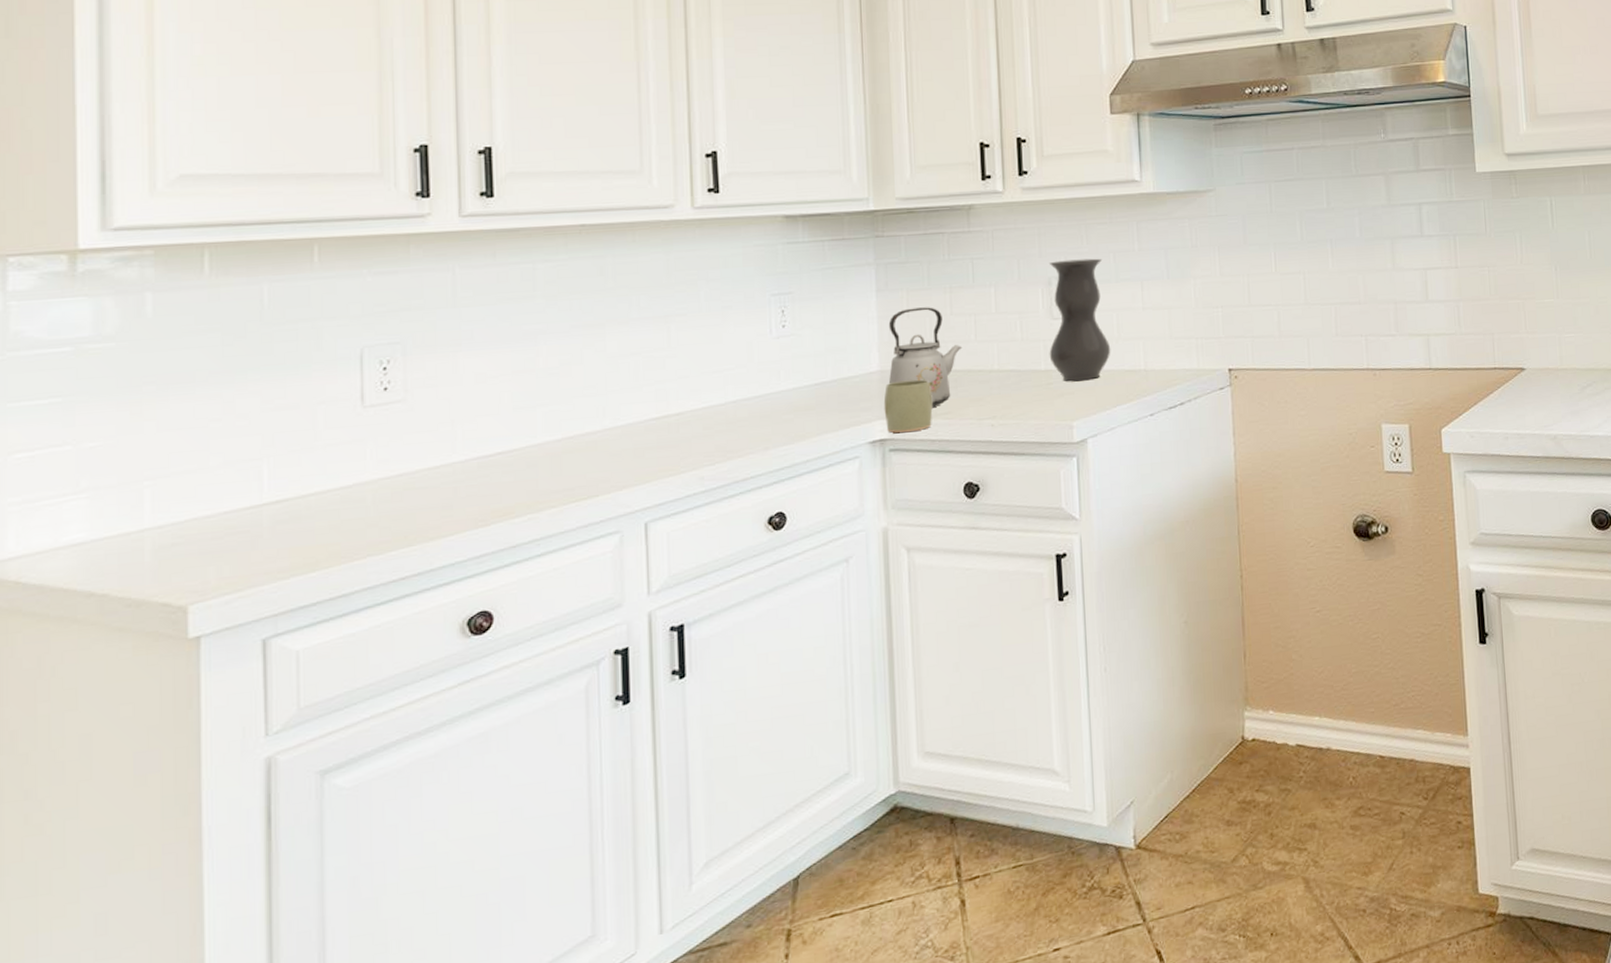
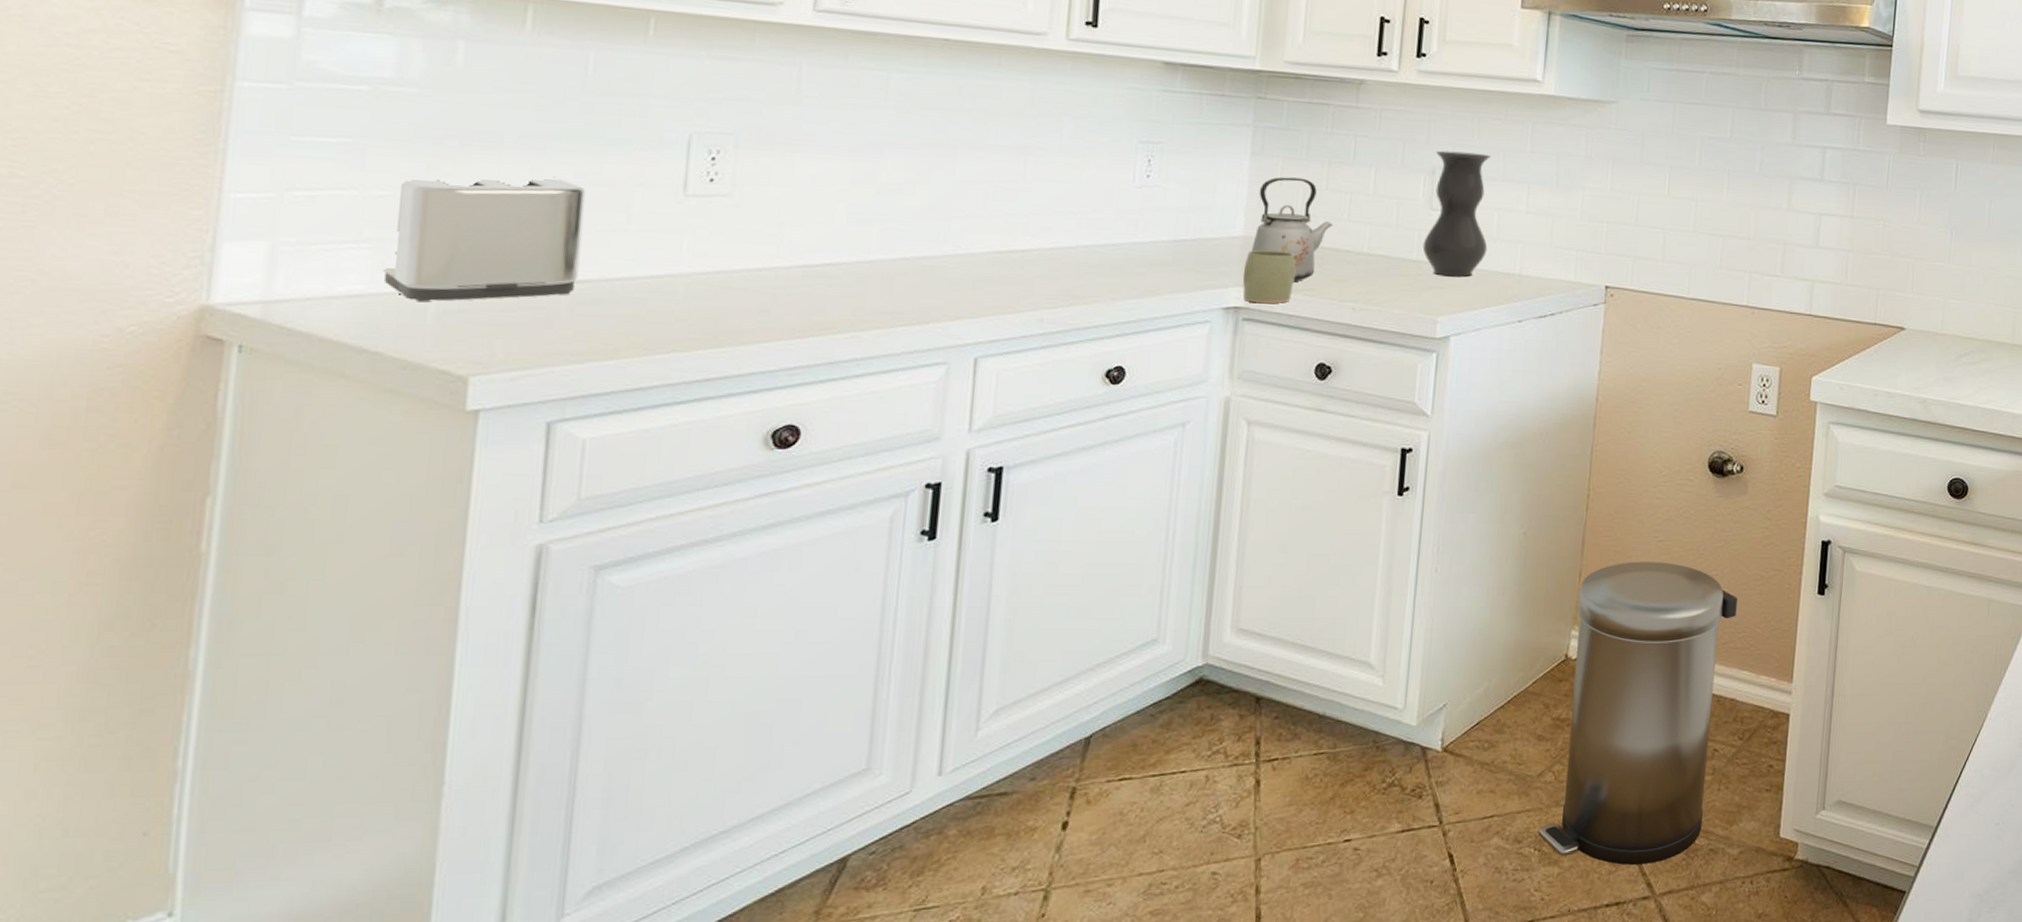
toaster: none [100,406,276,542] -> present [382,177,586,303]
pedal bin: none [1240,632,1403,941] -> present [1538,561,1738,865]

